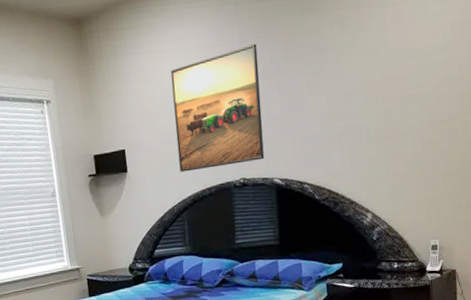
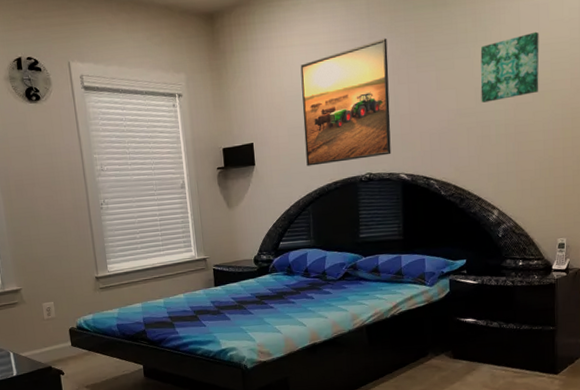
wall art: none [348,37,407,107] -> present [480,31,539,103]

